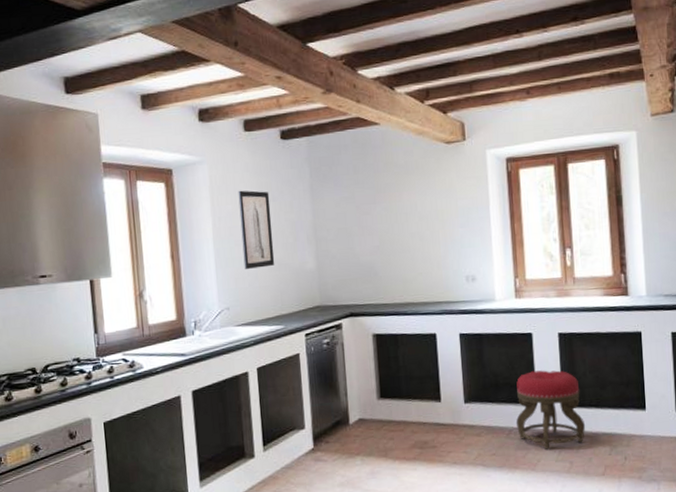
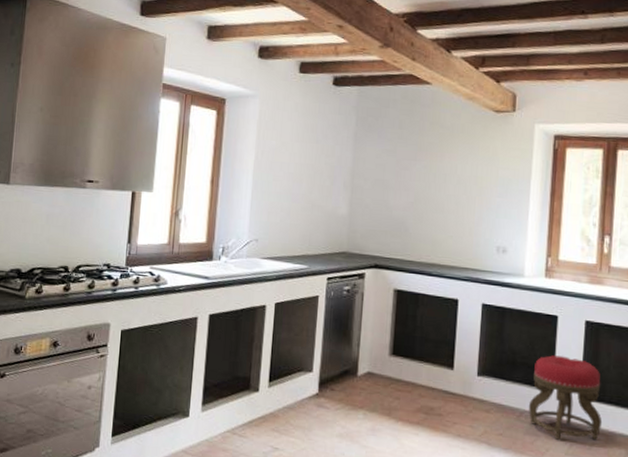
wall art: present [238,190,275,269] -> none [278,128,314,206]

